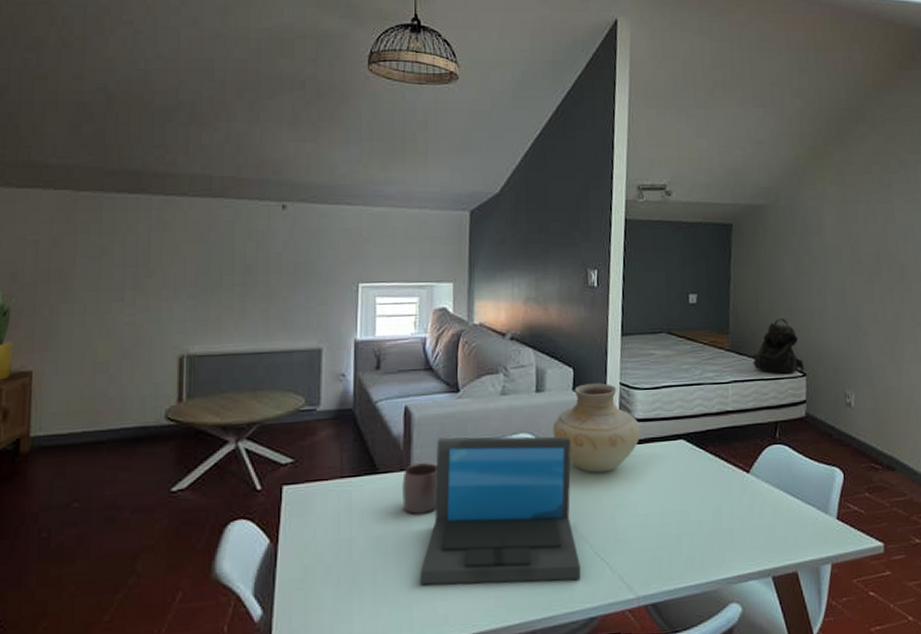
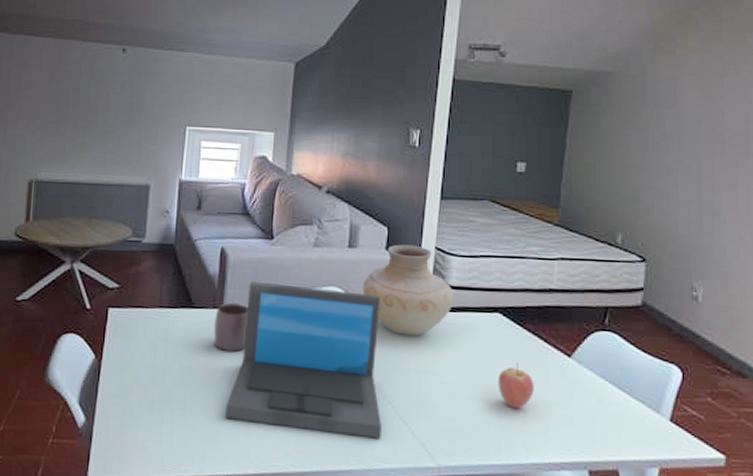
fruit: none [686,484,720,529] -> present [497,362,534,408]
backpack: present [752,318,805,374] -> none [584,196,645,257]

